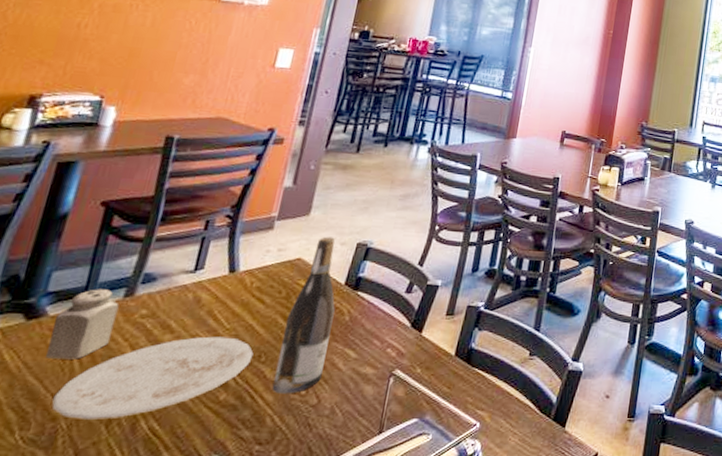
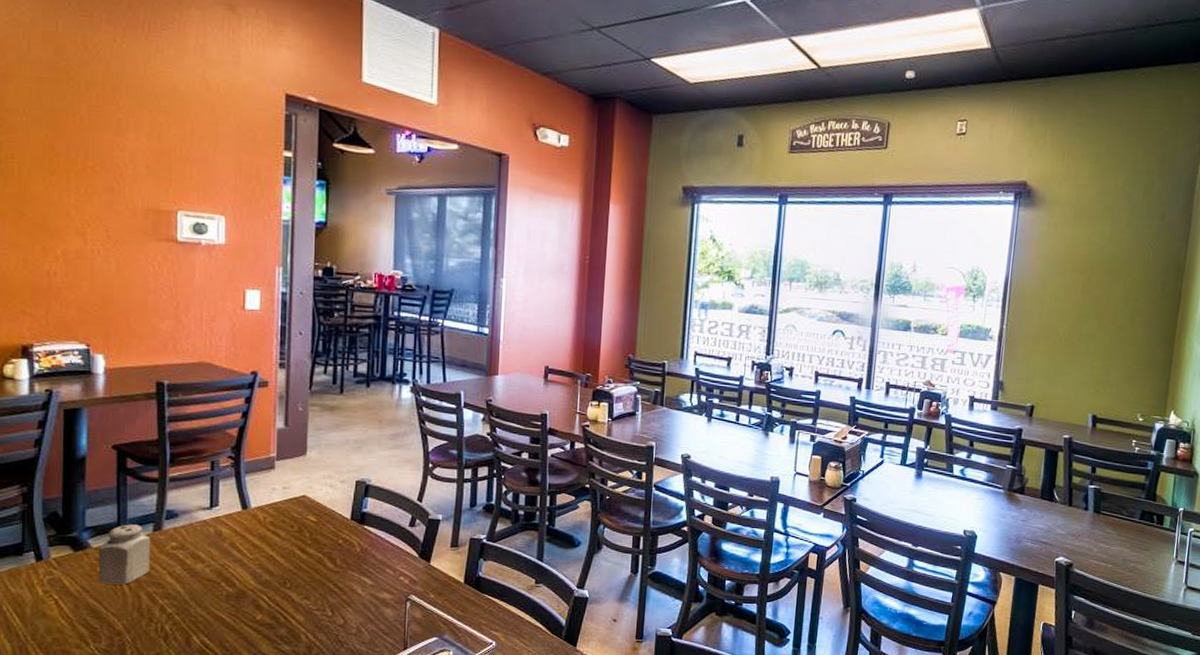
plate: present [52,336,254,419] -> none [114,565,279,635]
wine bottle: present [272,237,335,394] -> none [301,475,346,615]

